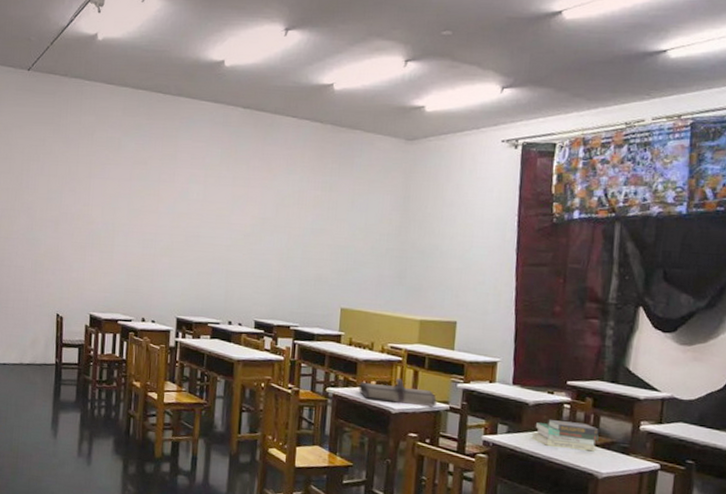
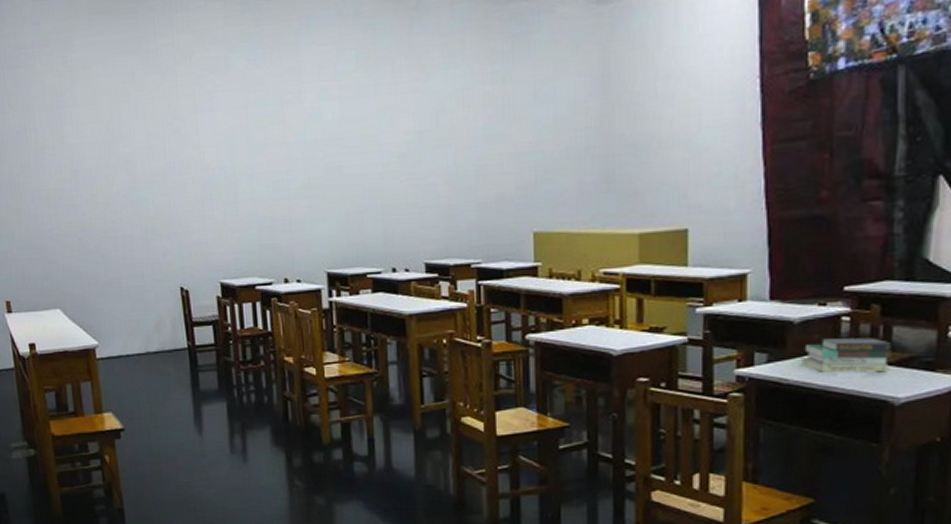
tool roll: present [358,378,437,406] -> none [567,312,670,342]

